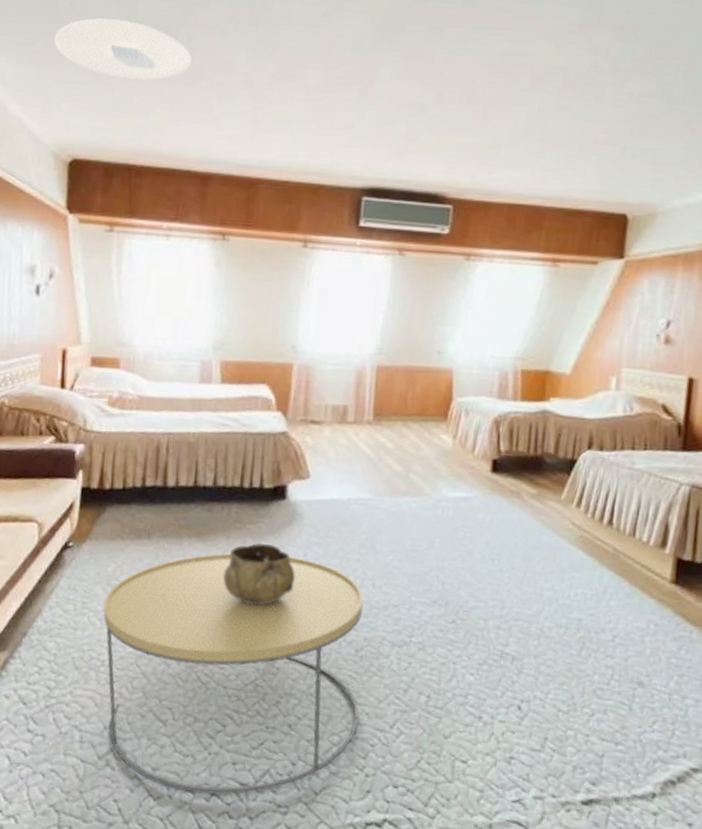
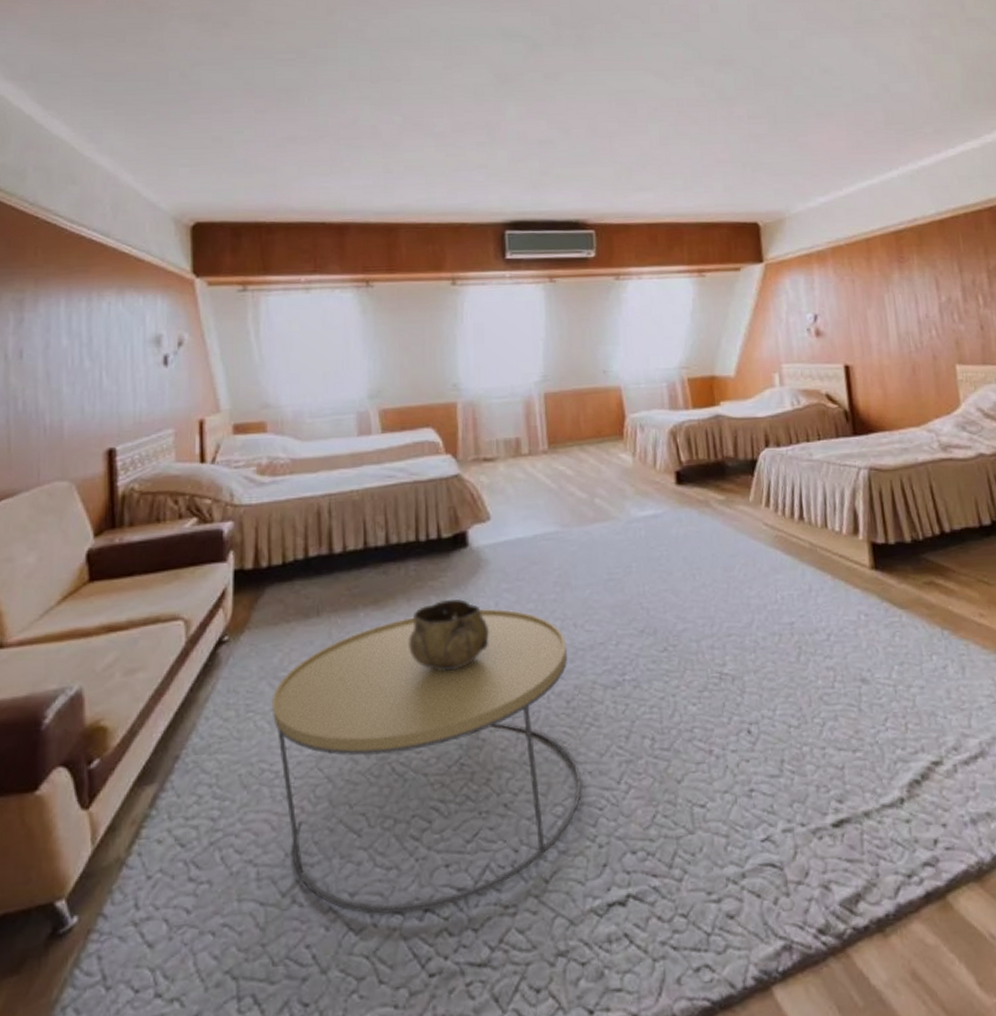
ceiling light: present [54,18,192,82] -> none [166,85,316,142]

